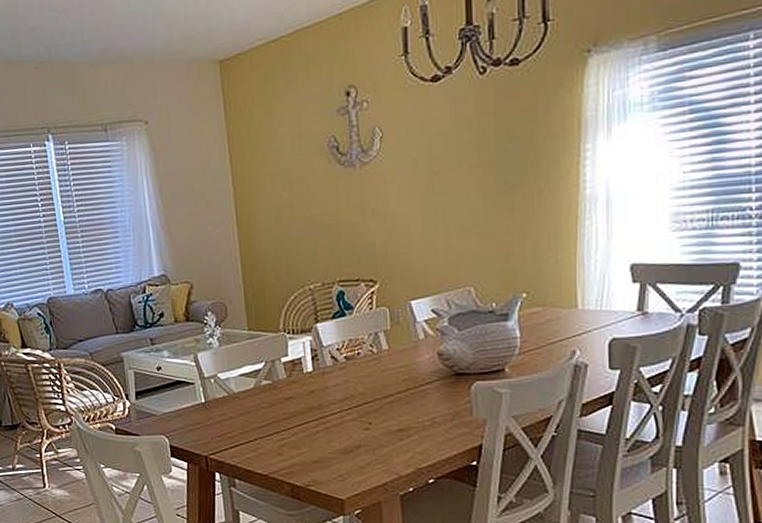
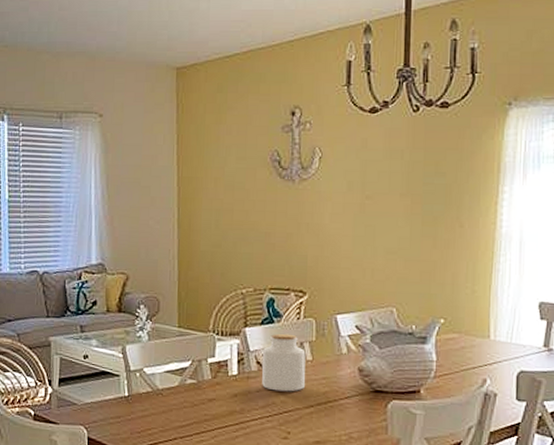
jar: none [336,325,384,384] -> present [261,333,306,392]

